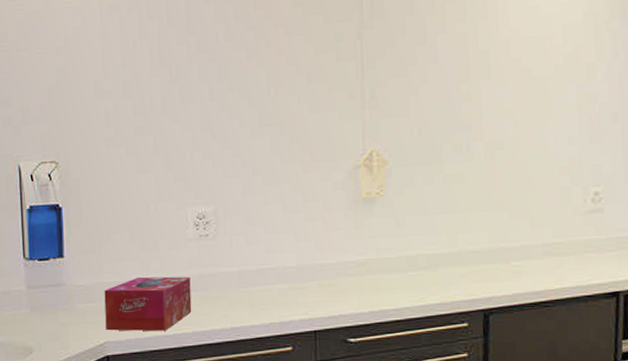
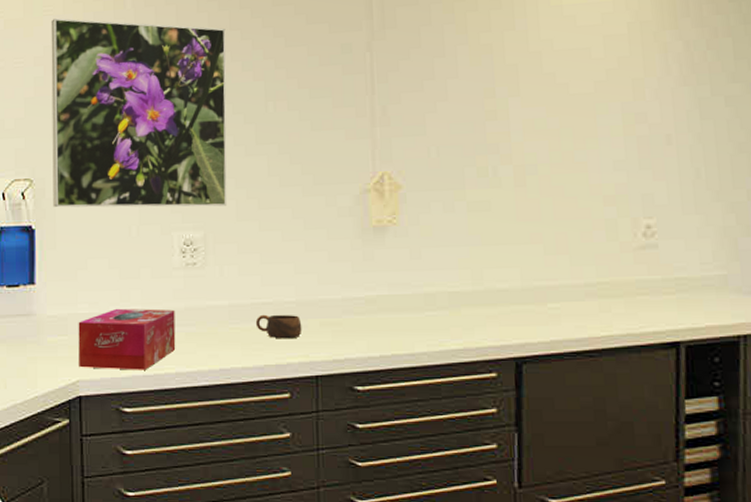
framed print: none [69,10,235,187] -> present [51,18,227,208]
cup: none [261,278,303,300] -> present [255,314,302,339]

